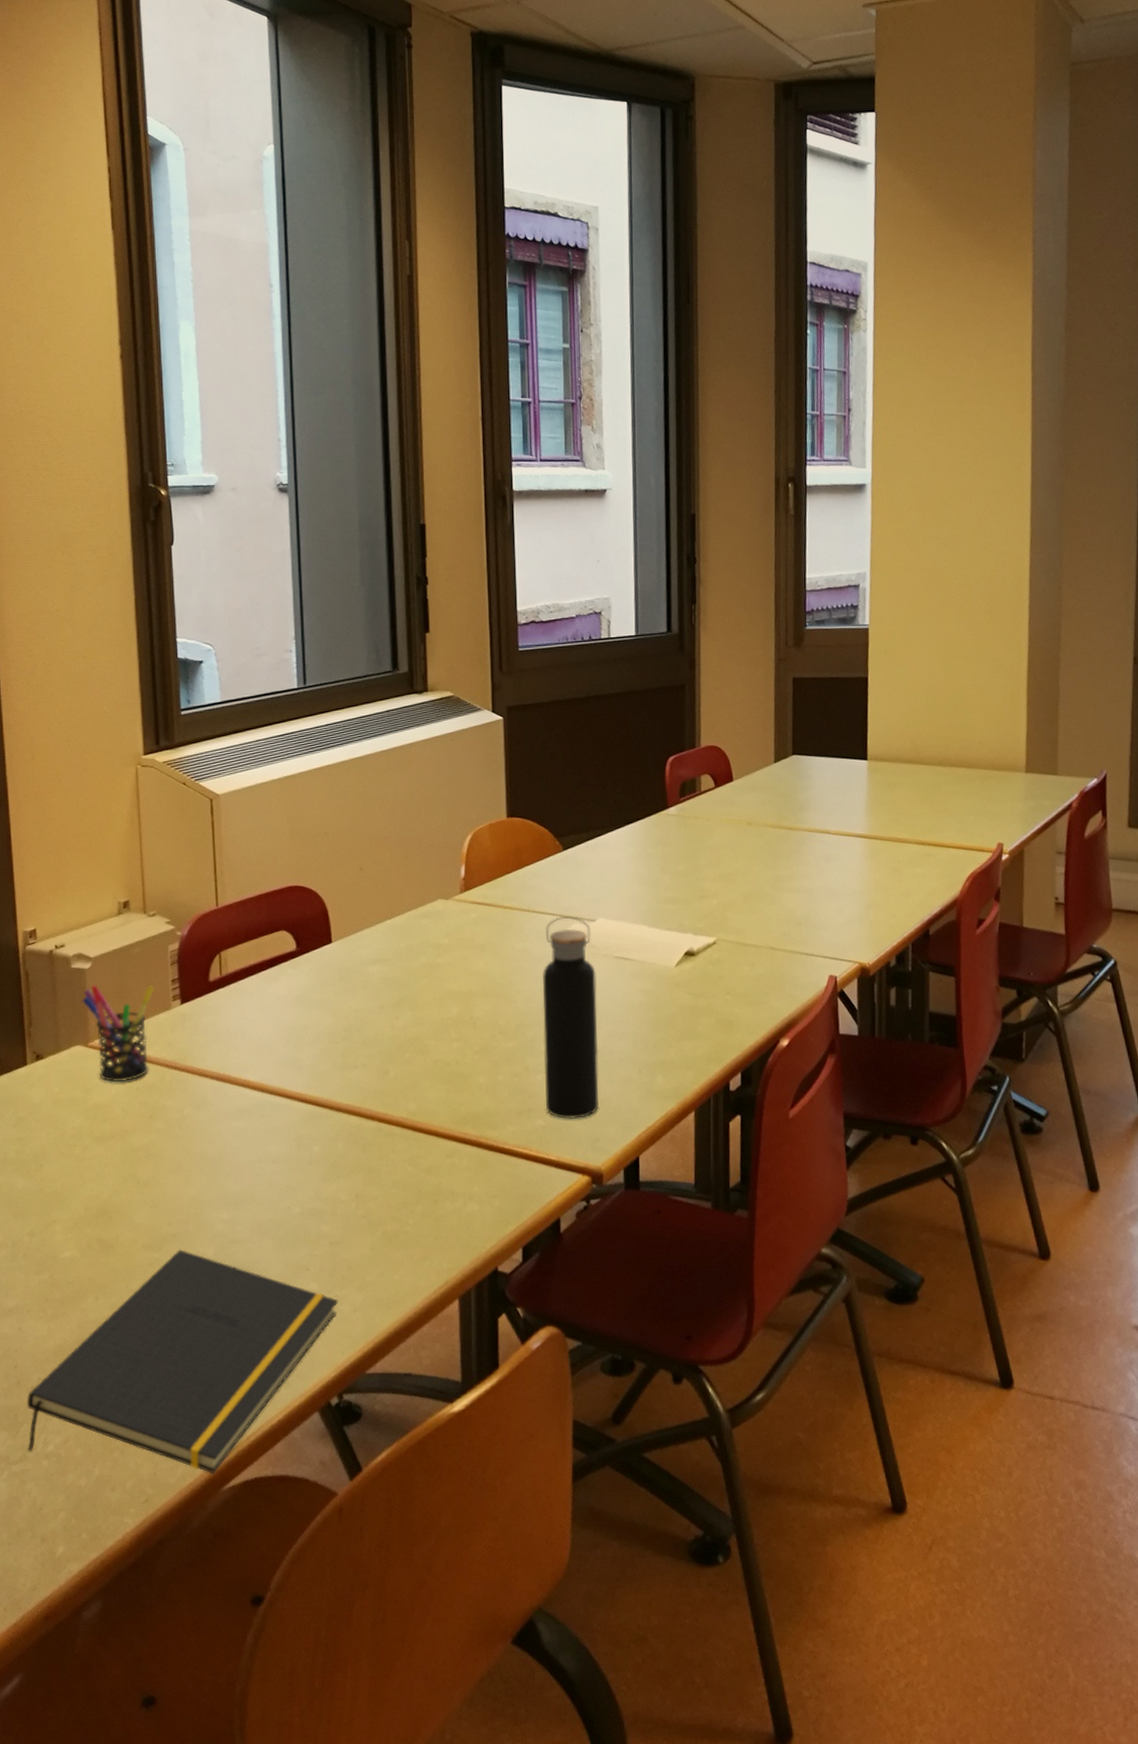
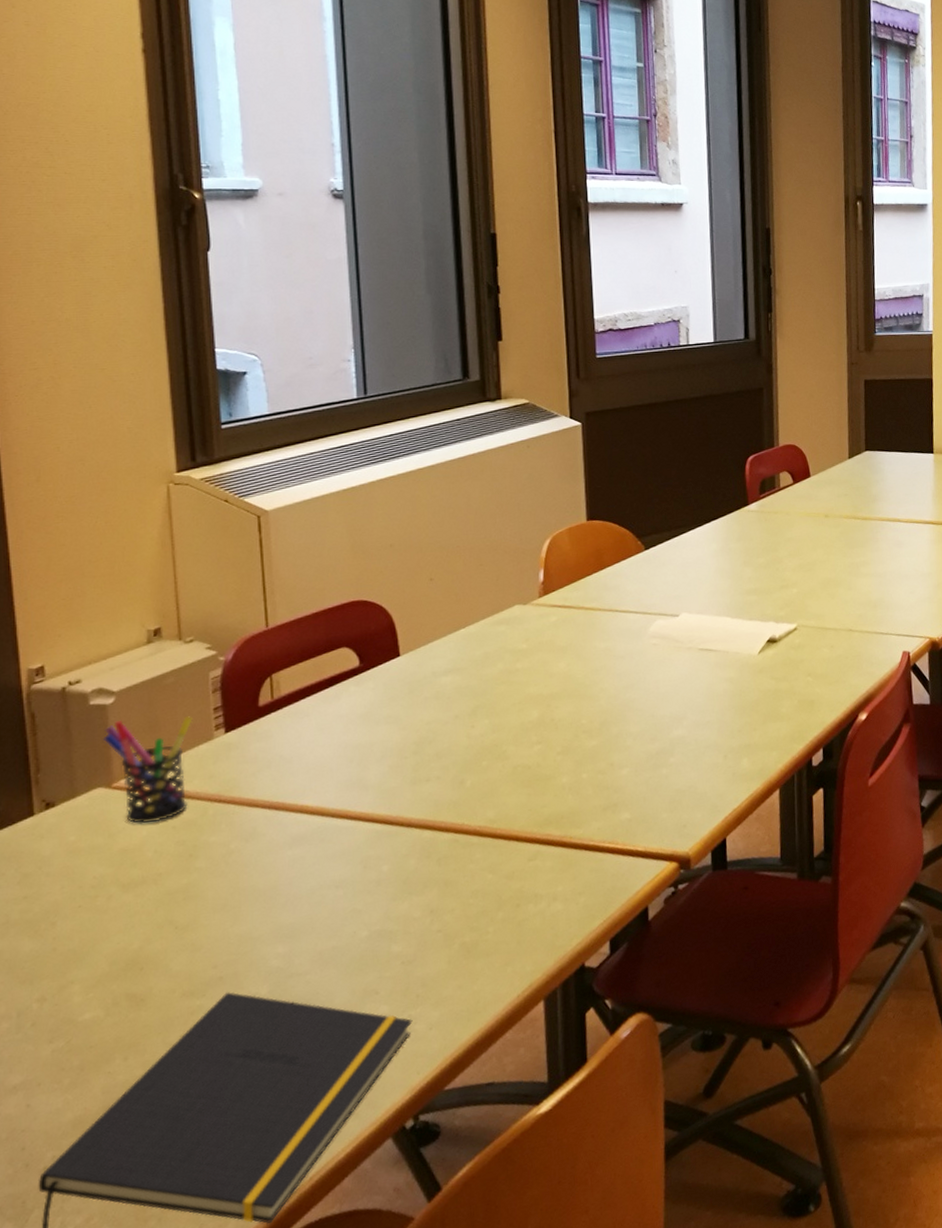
water bottle: present [542,915,600,1119] -> none [626,613,686,810]

